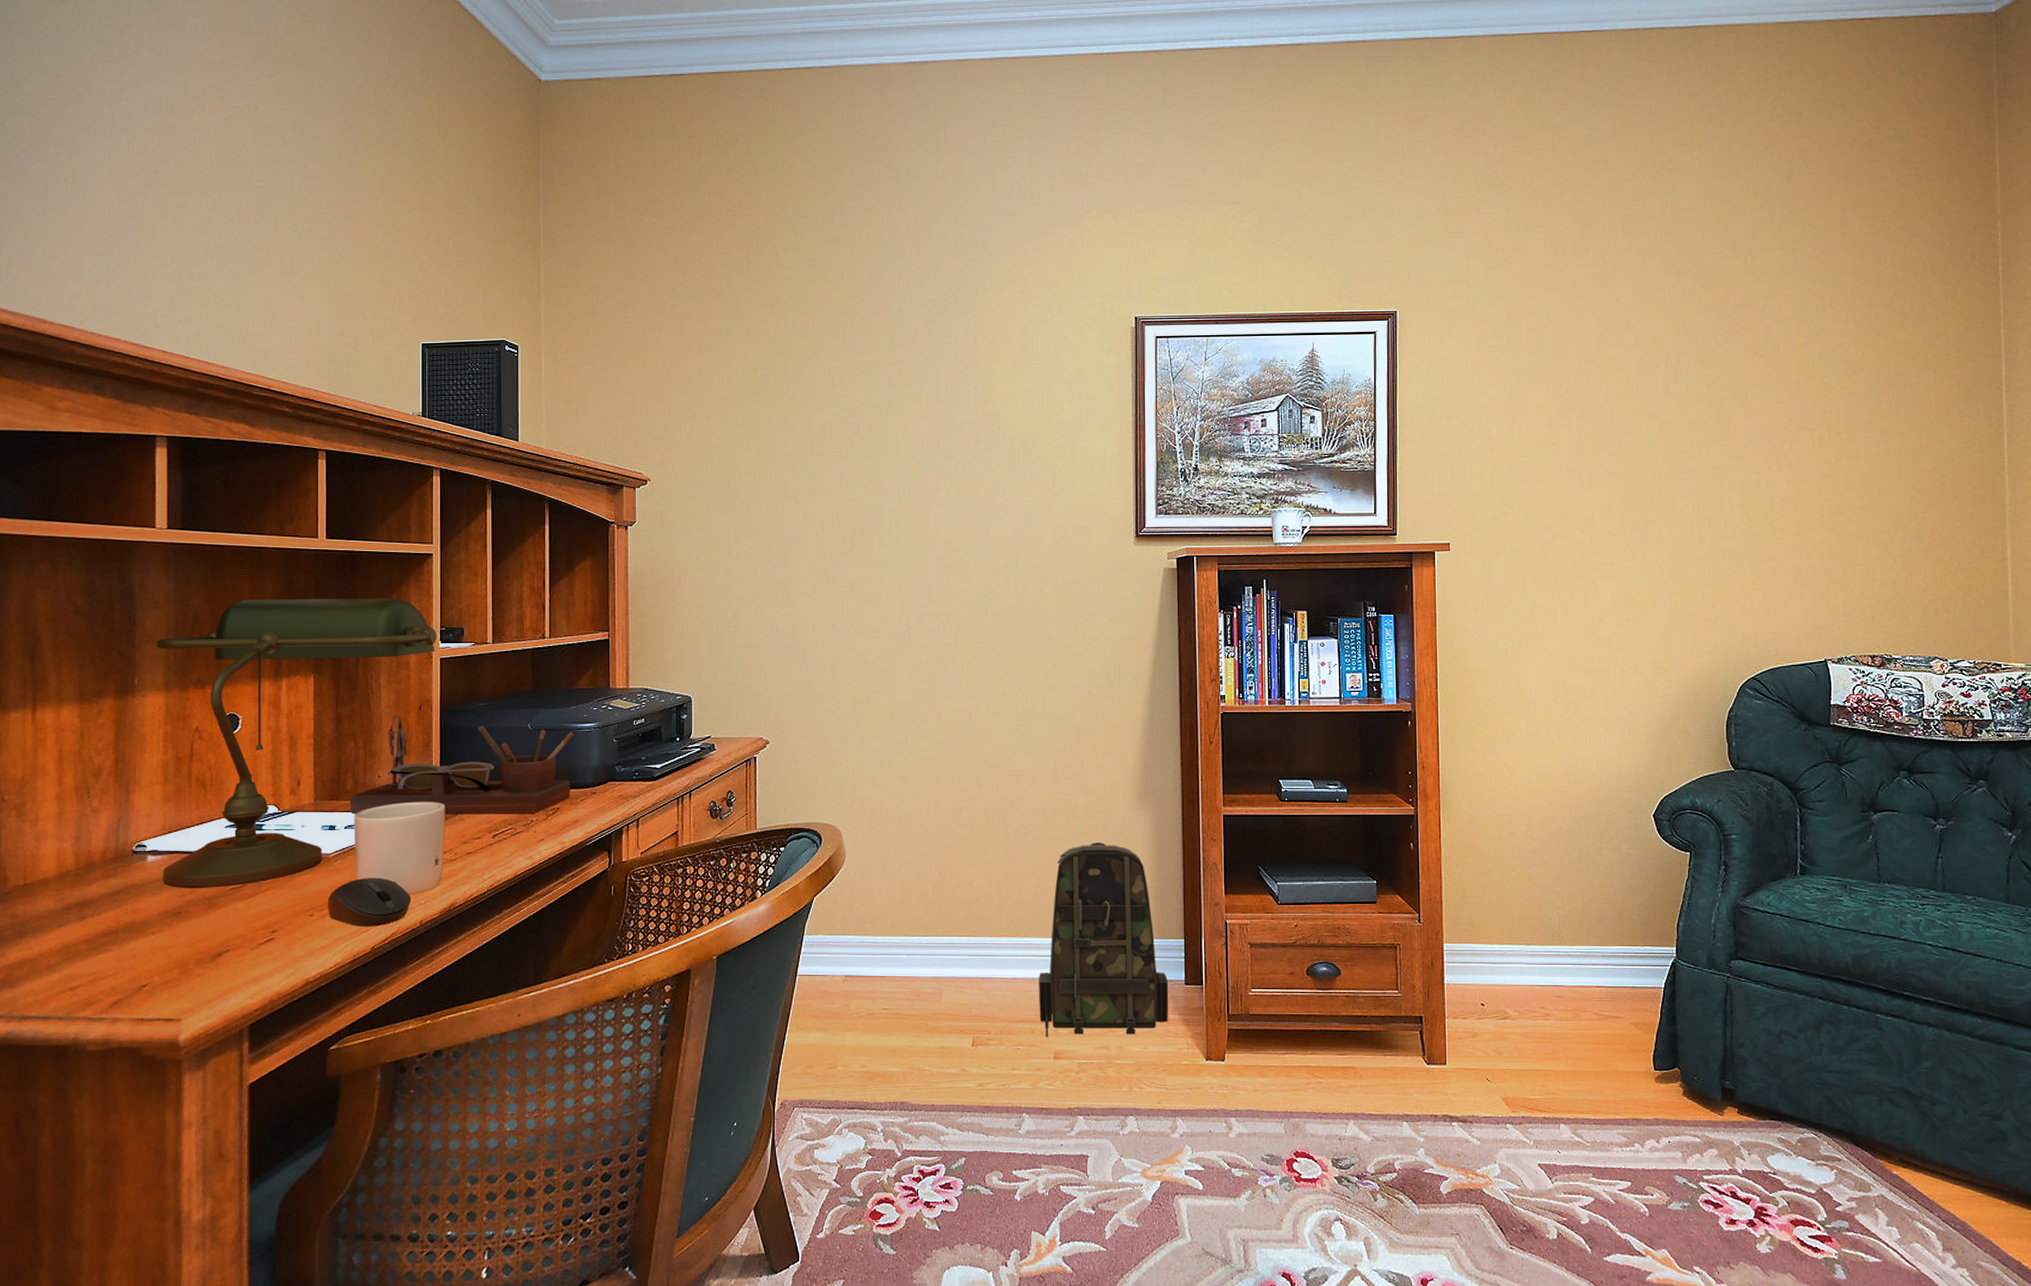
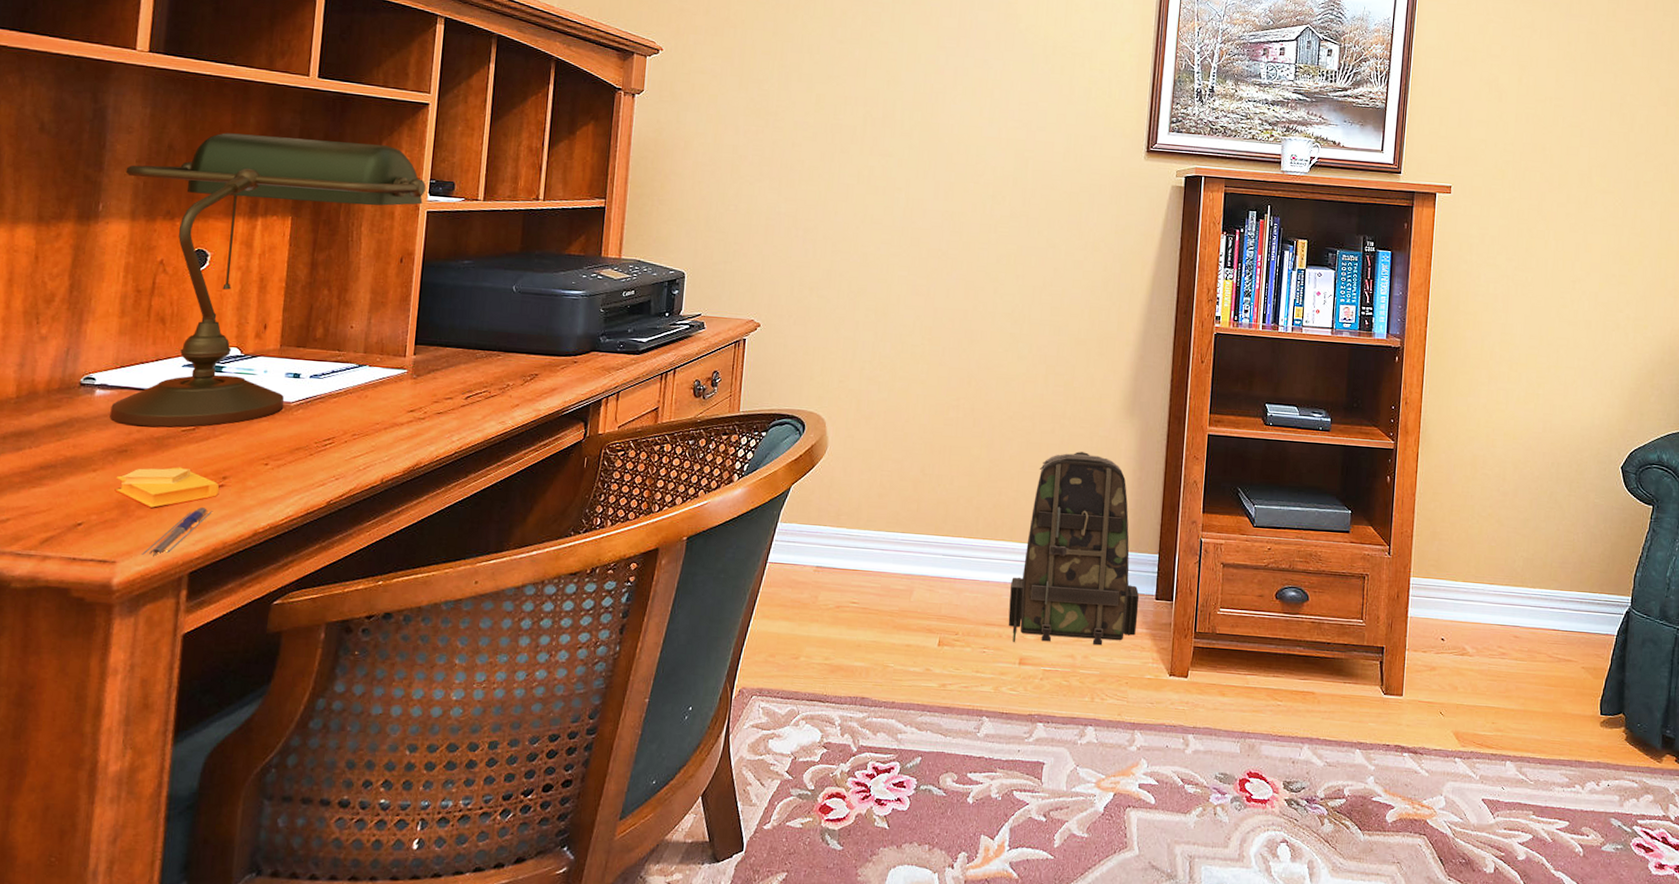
sticky notes: none [173,924,270,966] -> present [114,467,220,509]
pen: none [204,961,265,1011] -> present [142,507,212,556]
computer mouse: present [327,877,412,927] -> none [283,429,375,481]
desk organizer: present [350,715,575,815] -> none [317,265,561,379]
mug: present [354,801,446,895] -> none [317,355,419,452]

